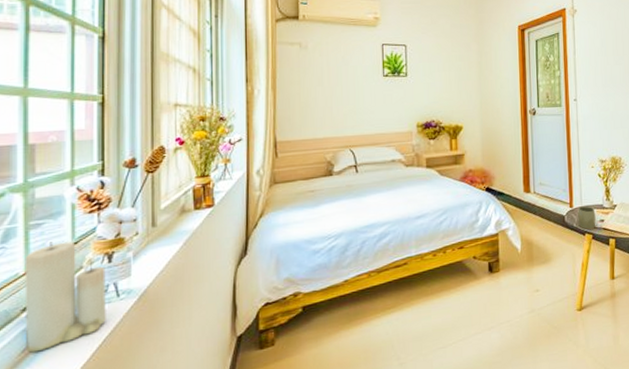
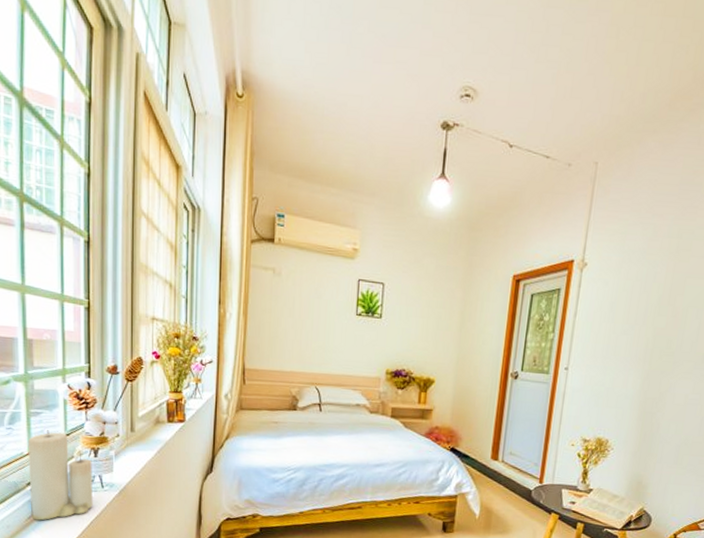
mug: present [578,206,596,230] -> none [545,484,567,510]

